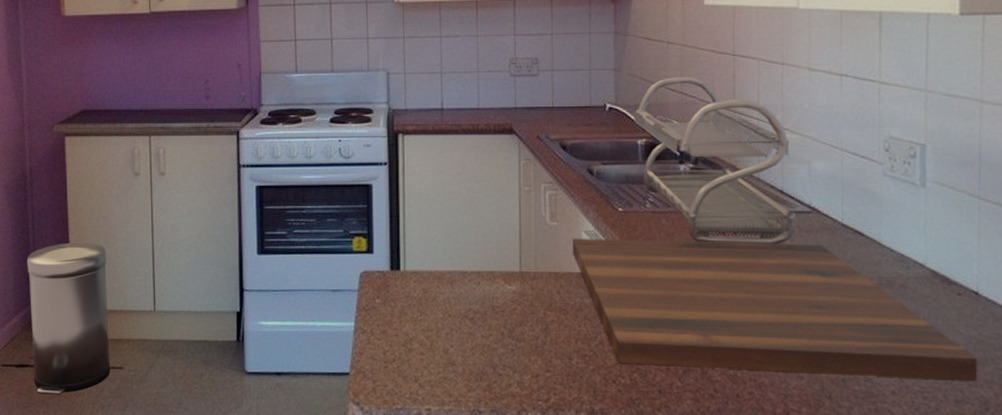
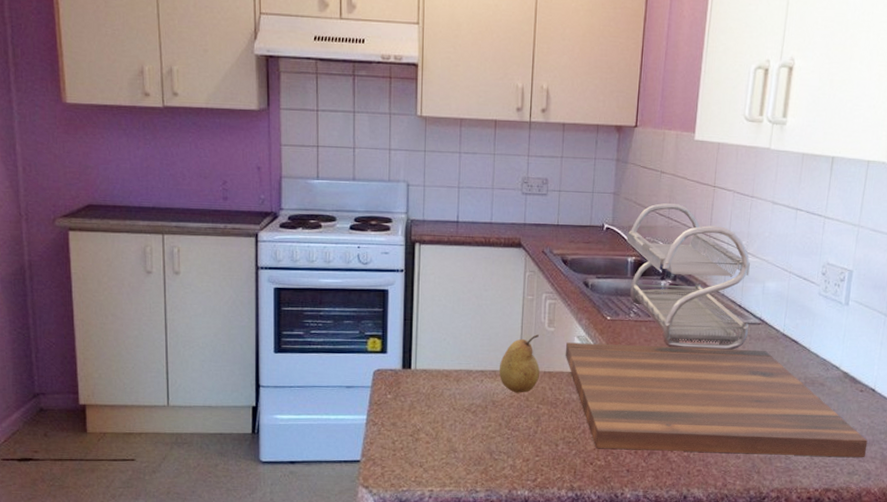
pedal bin: present [27,243,111,396] -> none [28,339,122,487]
fruit: none [497,230,544,297] -> present [498,334,540,393]

